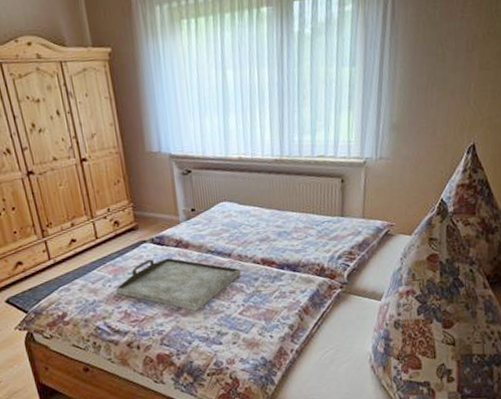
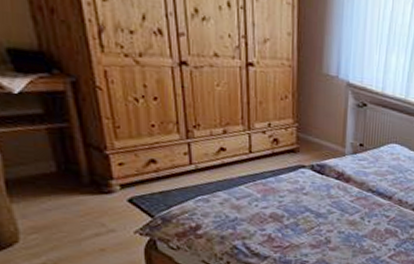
serving tray: present [115,257,242,311] -> none [262,185,399,247]

